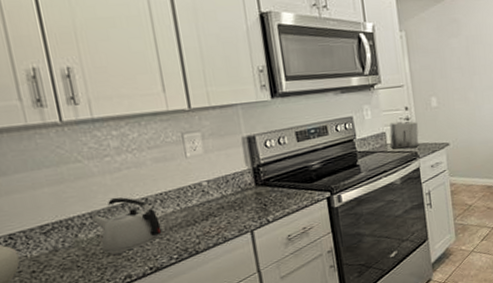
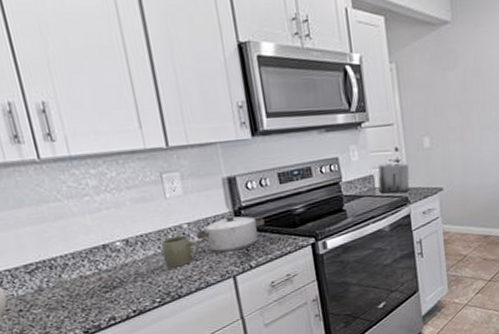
kettle: present [92,197,162,255] -> none [74,238,144,296]
mug: none [180,192,219,224] -> present [161,235,200,268]
cooking pot: none [215,172,283,209] -> present [195,215,265,253]

